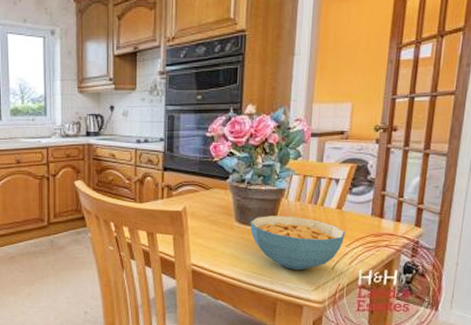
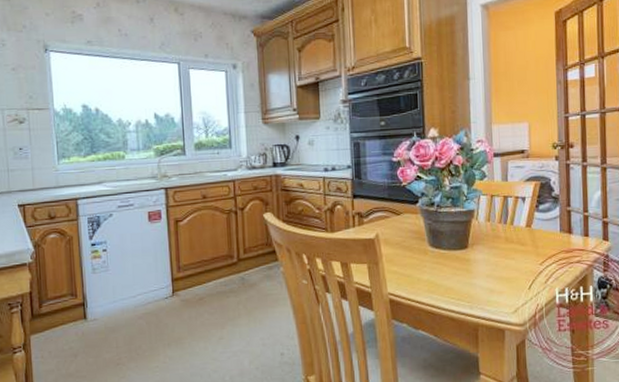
cereal bowl: present [250,216,346,271] -> none [443,237,538,293]

